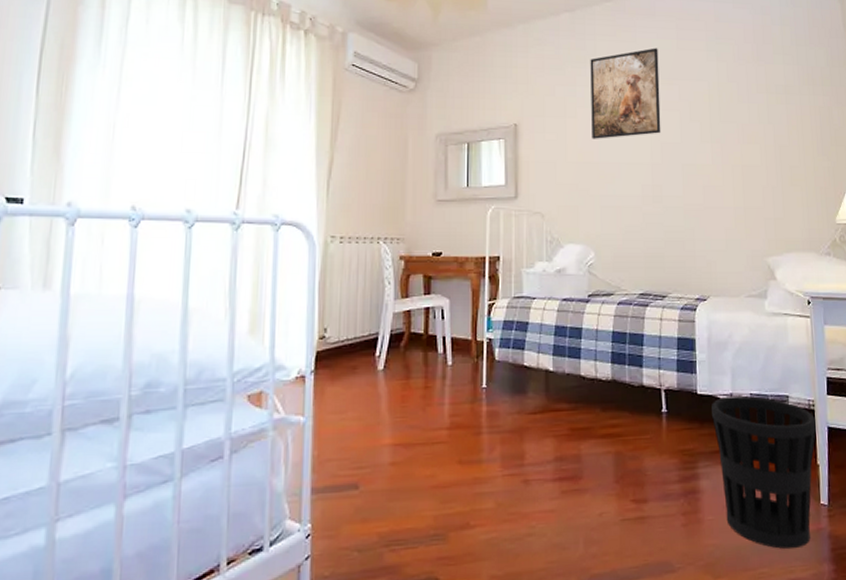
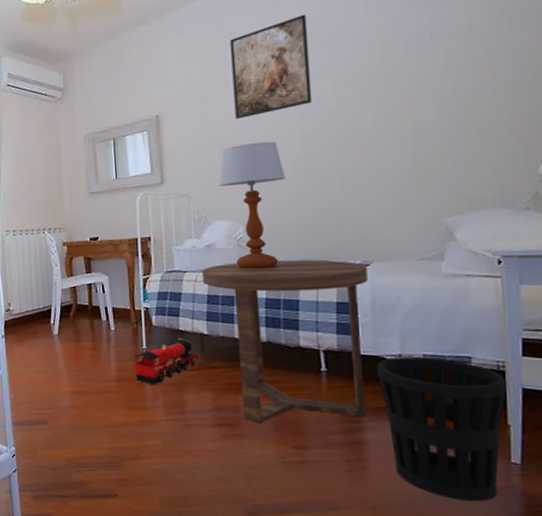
toy train: none [472,374,543,432] -> present [134,337,200,384]
side table: none [552,291,705,475] -> present [202,259,368,424]
table lamp: none [573,165,636,298] -> present [219,141,286,269]

